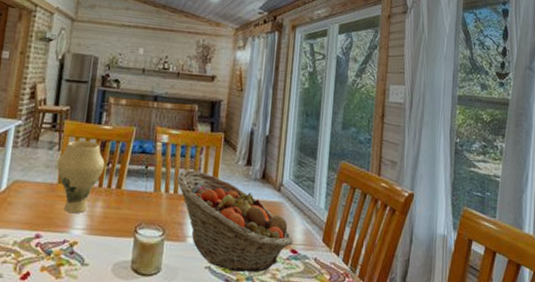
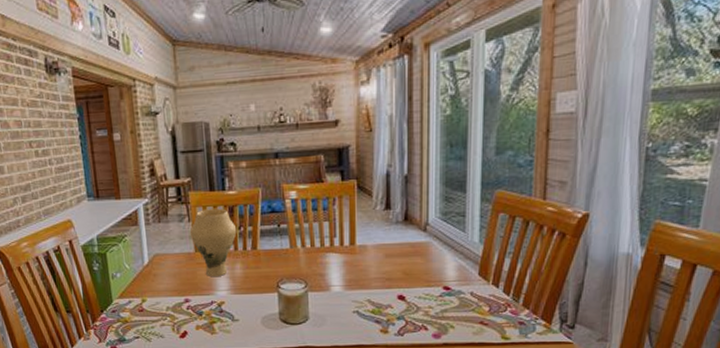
fruit basket: present [176,169,294,273] -> none [311,221,445,313]

